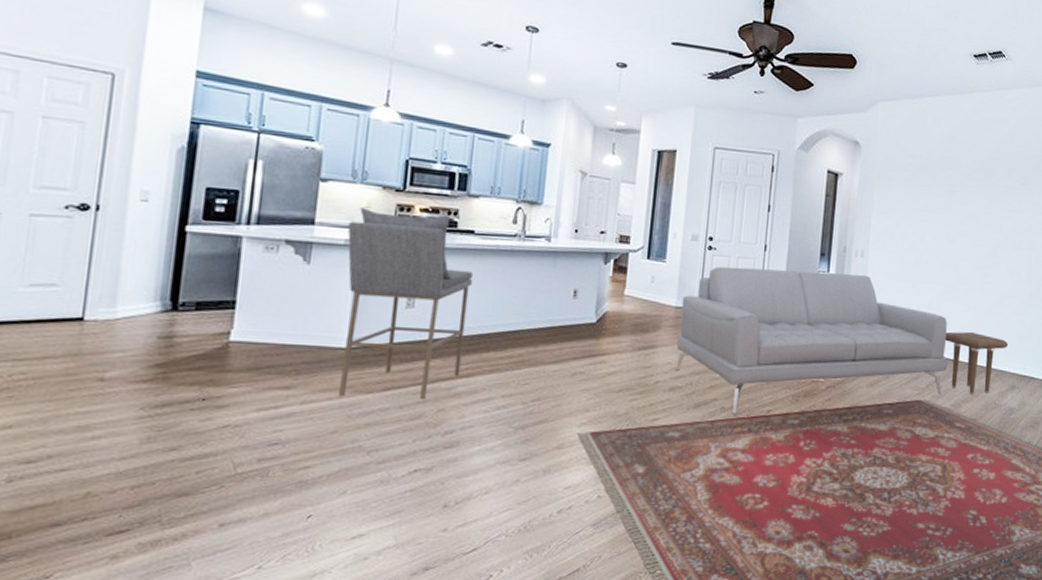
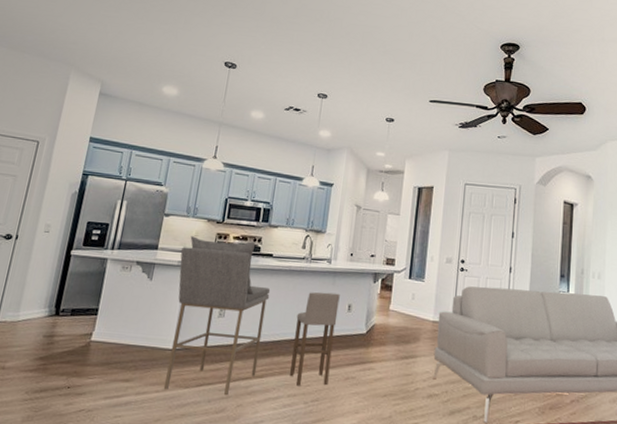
bar stool: none [503,275,563,385] -> present [290,292,340,386]

